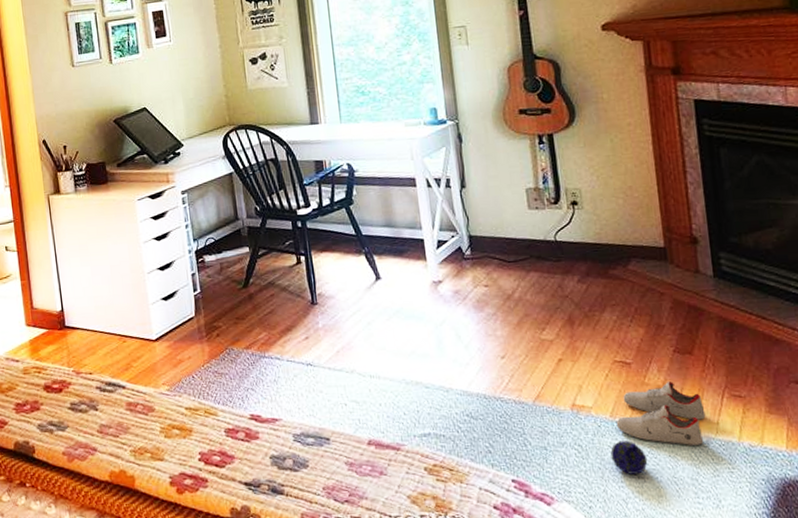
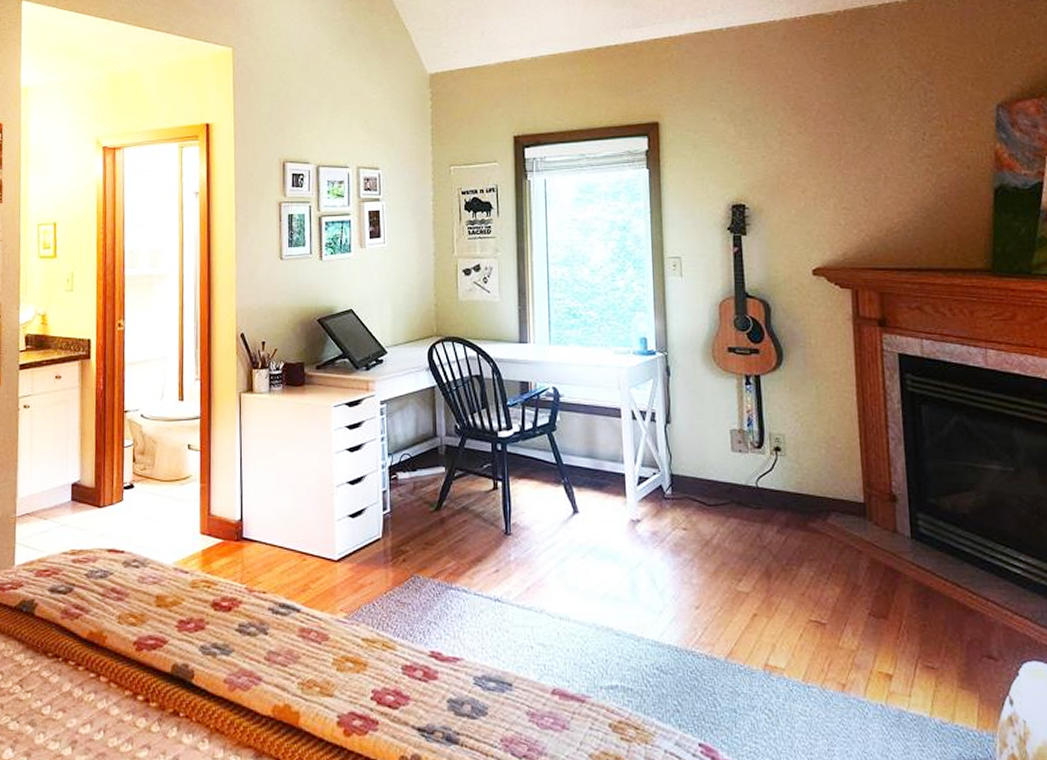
ball: present [610,441,648,475] -> none [801,708,838,746]
shoe: present [616,382,706,445] -> none [808,647,898,718]

